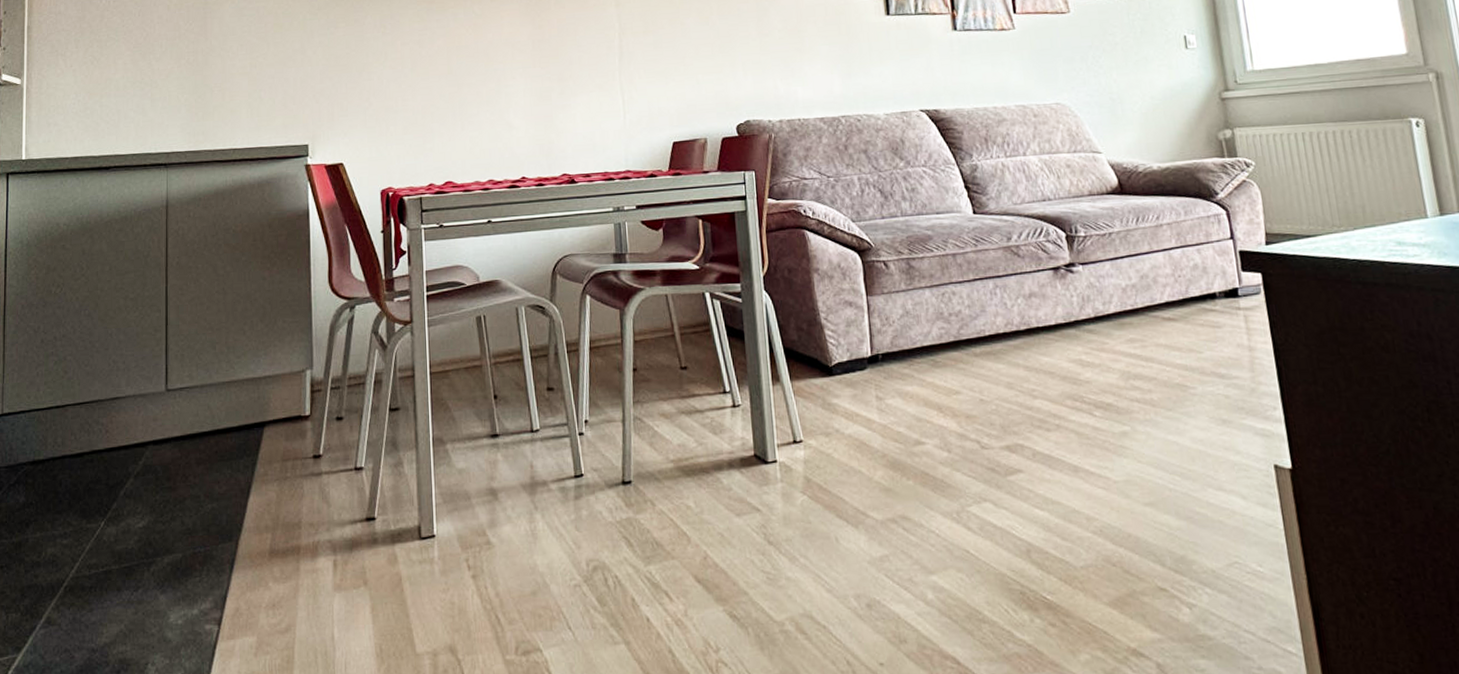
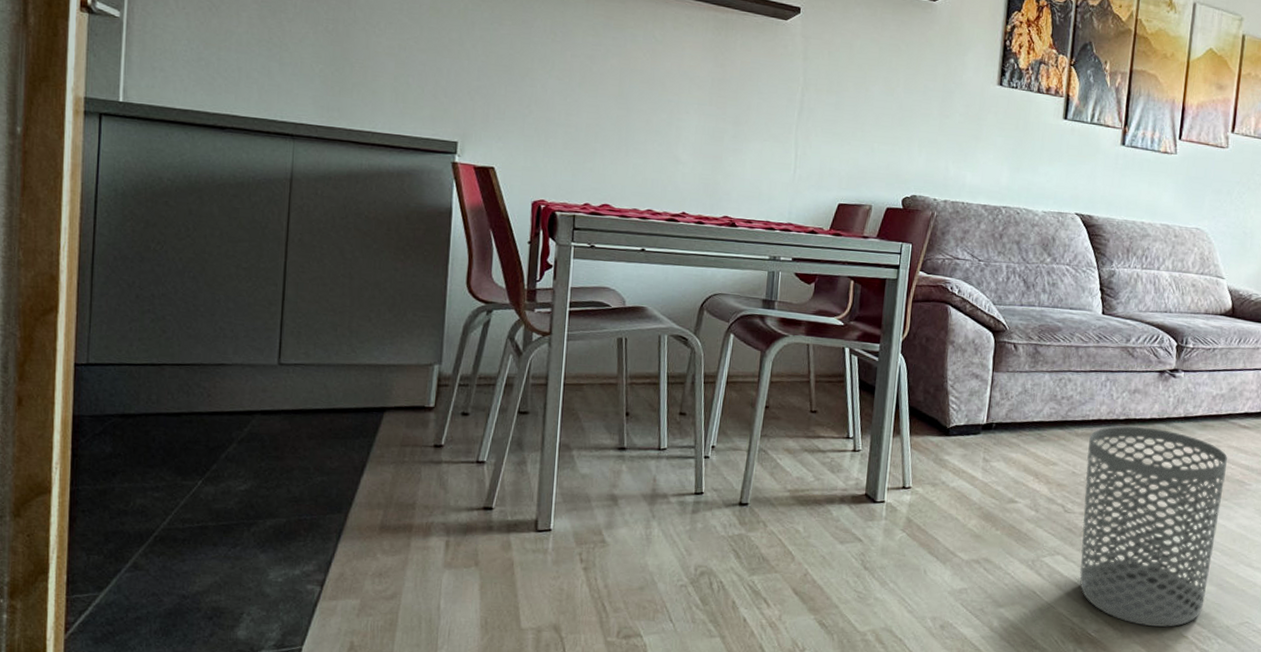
waste bin: none [990,335,1177,581] -> present [1079,425,1228,627]

